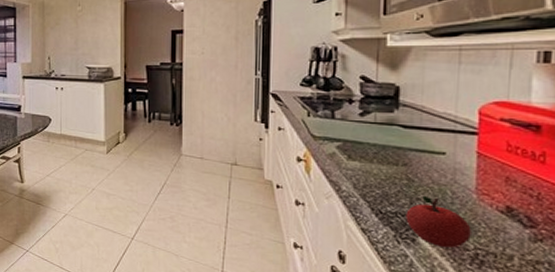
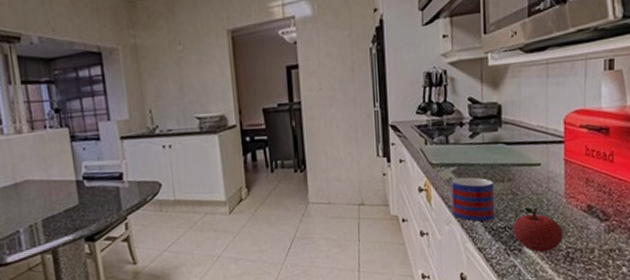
mug: none [333,154,386,203] -> present [450,177,495,222]

